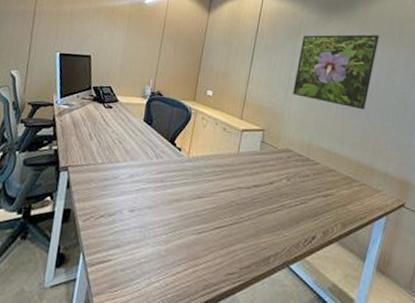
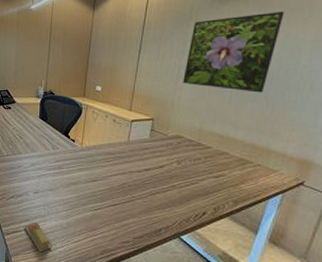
sticky notes: none [113,249,147,289] -> present [24,222,53,252]

